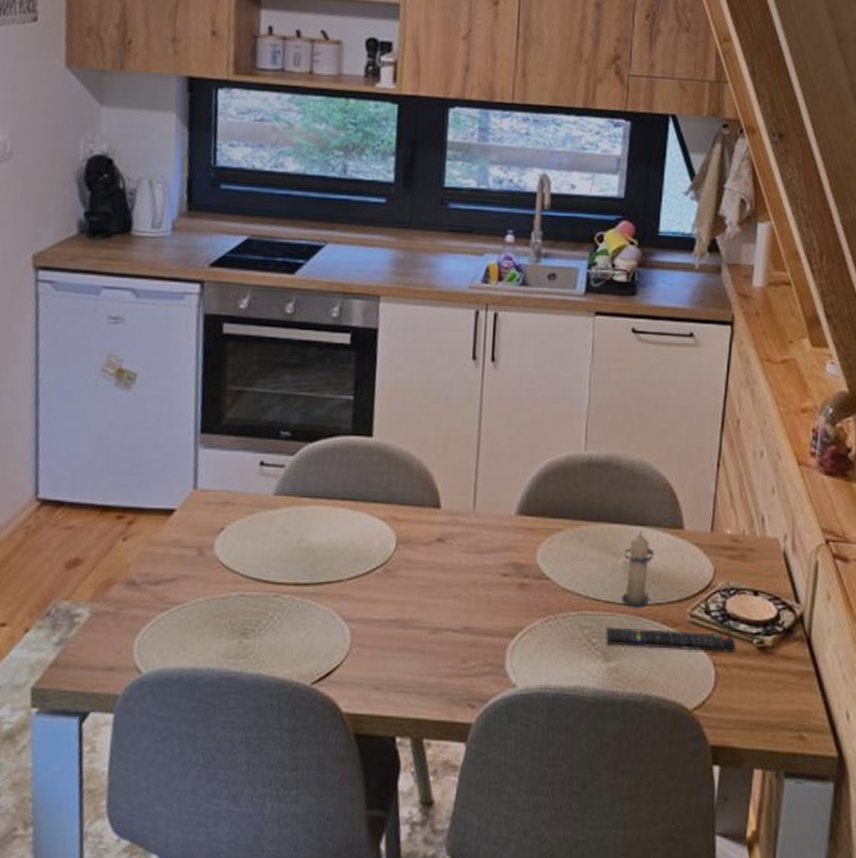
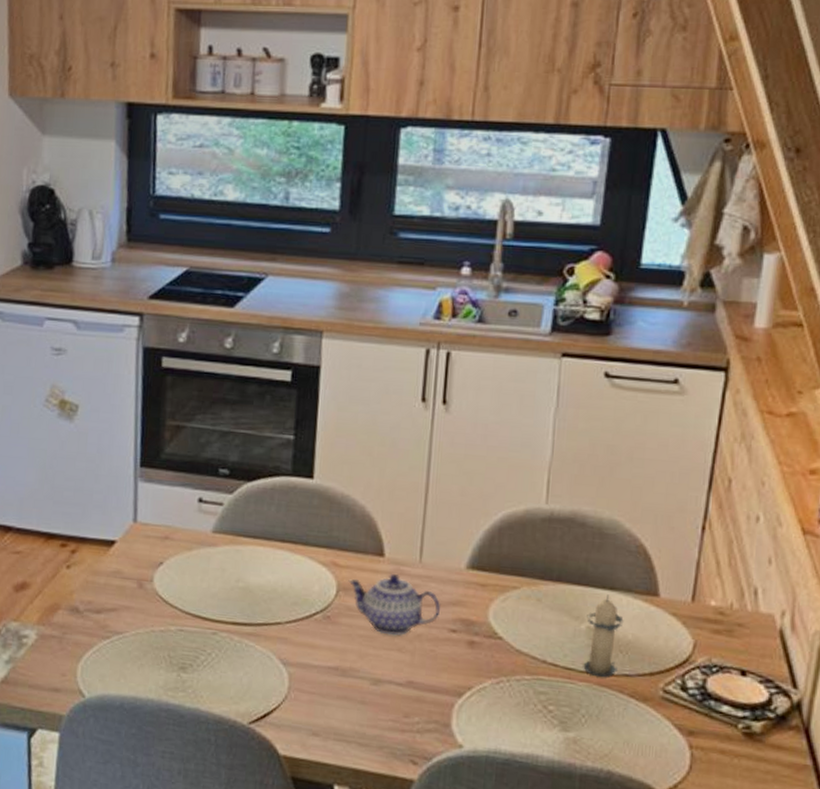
teapot: none [407,525,494,584] -> present [348,574,441,636]
remote control: present [605,627,735,652] -> none [563,694,716,735]

